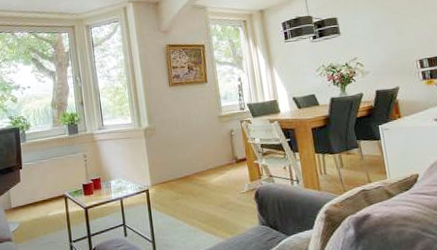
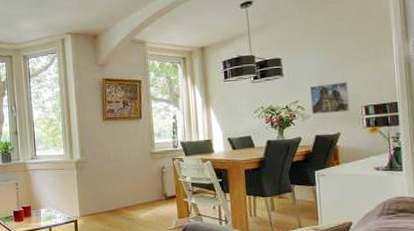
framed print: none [366,37,406,70] -> present [309,82,350,114]

